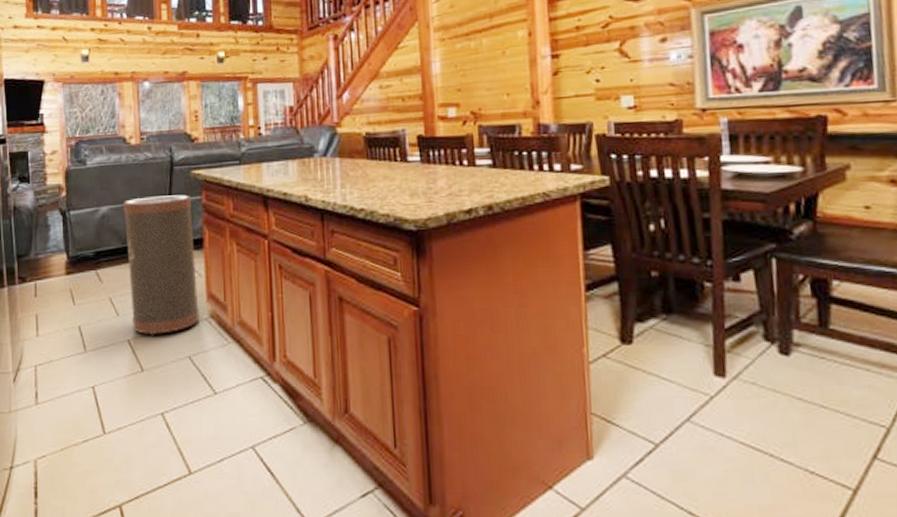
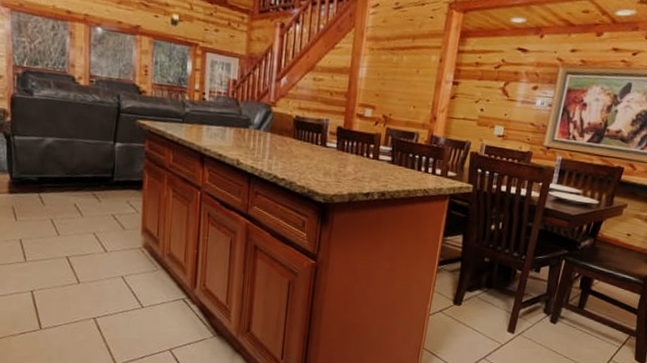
trash can: present [123,195,199,336] -> none [69,135,135,256]

